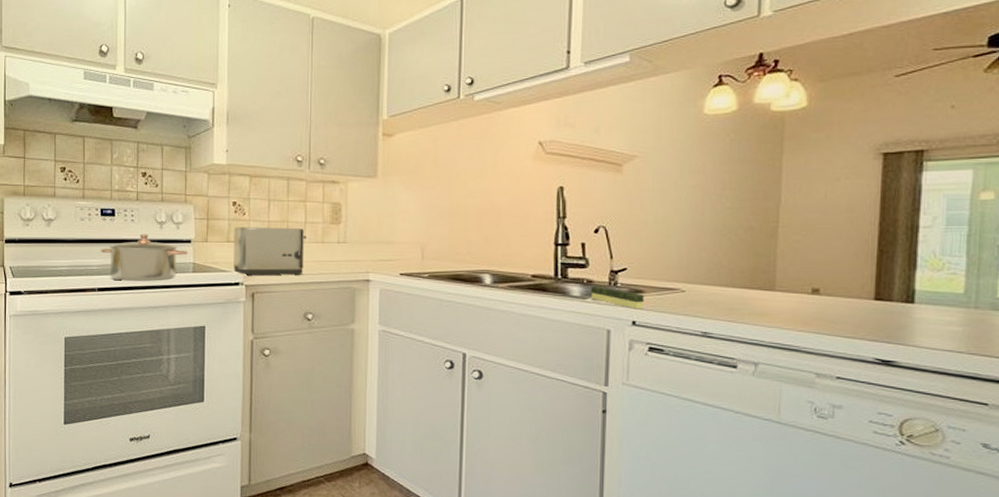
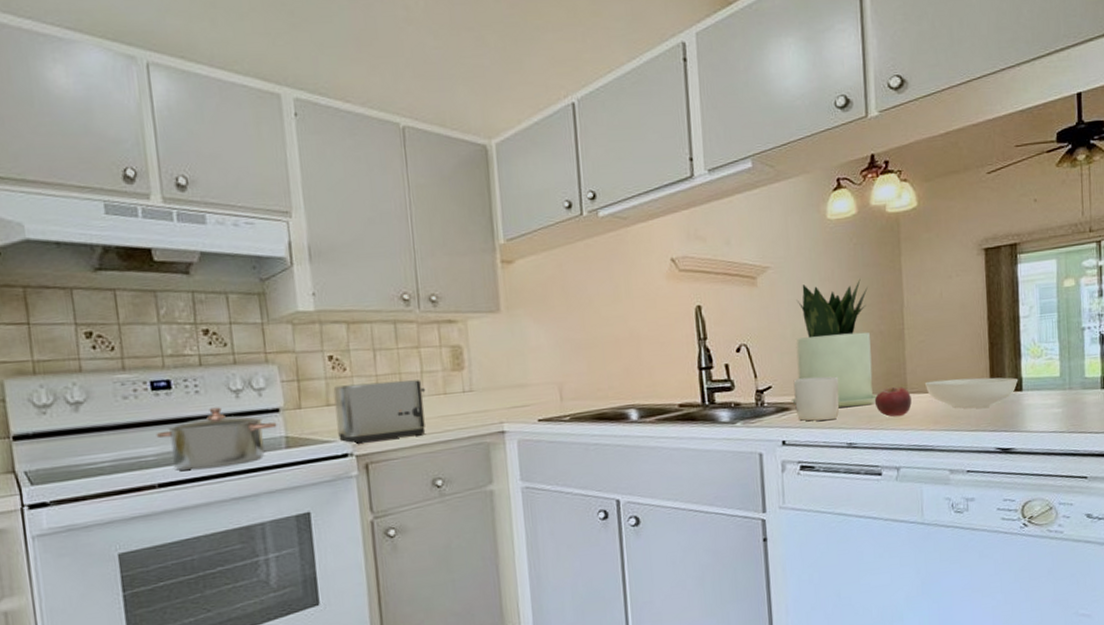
sponge: present [590,285,644,310] -> none [738,408,791,428]
planter: none [646,173,741,298] -> present [791,278,878,408]
mug: none [649,264,700,308] -> present [793,376,840,422]
fruit: none [736,282,779,313] -> present [874,386,912,418]
bowl: none [796,281,911,315] -> present [924,377,1019,409]

